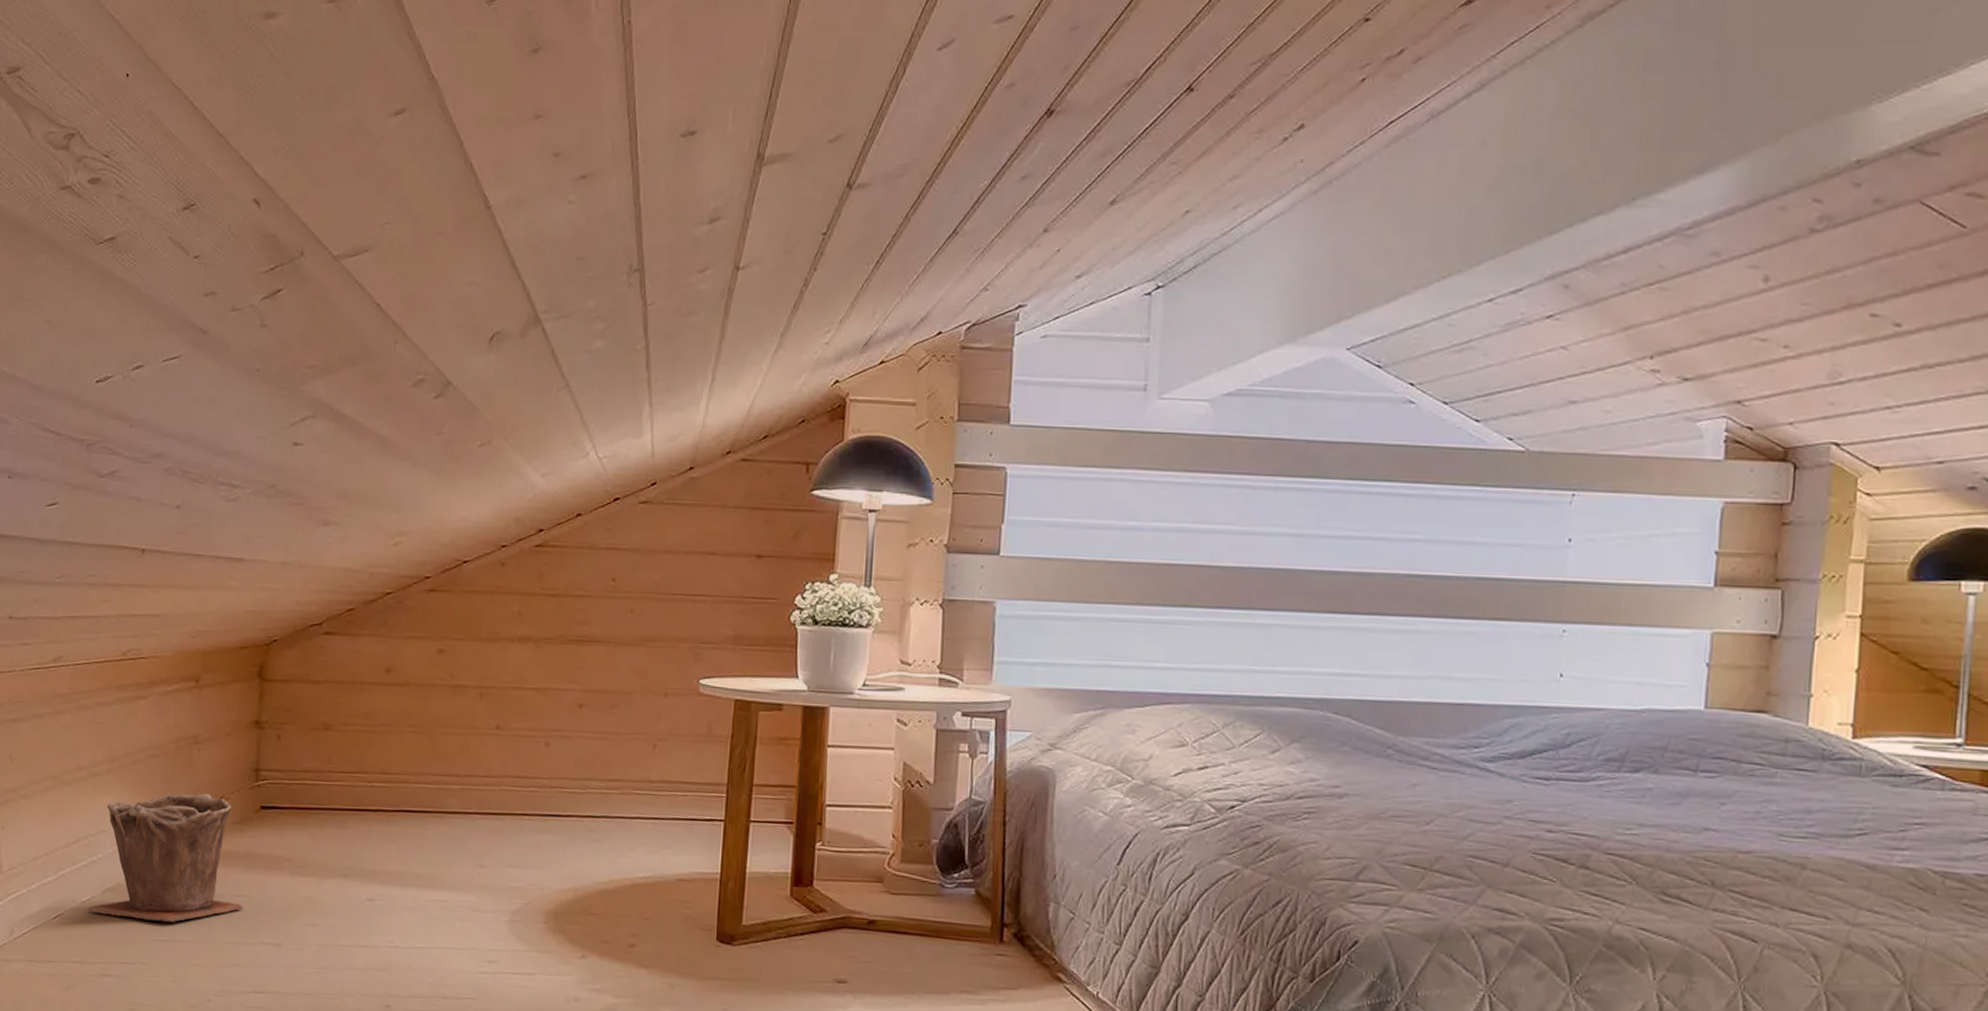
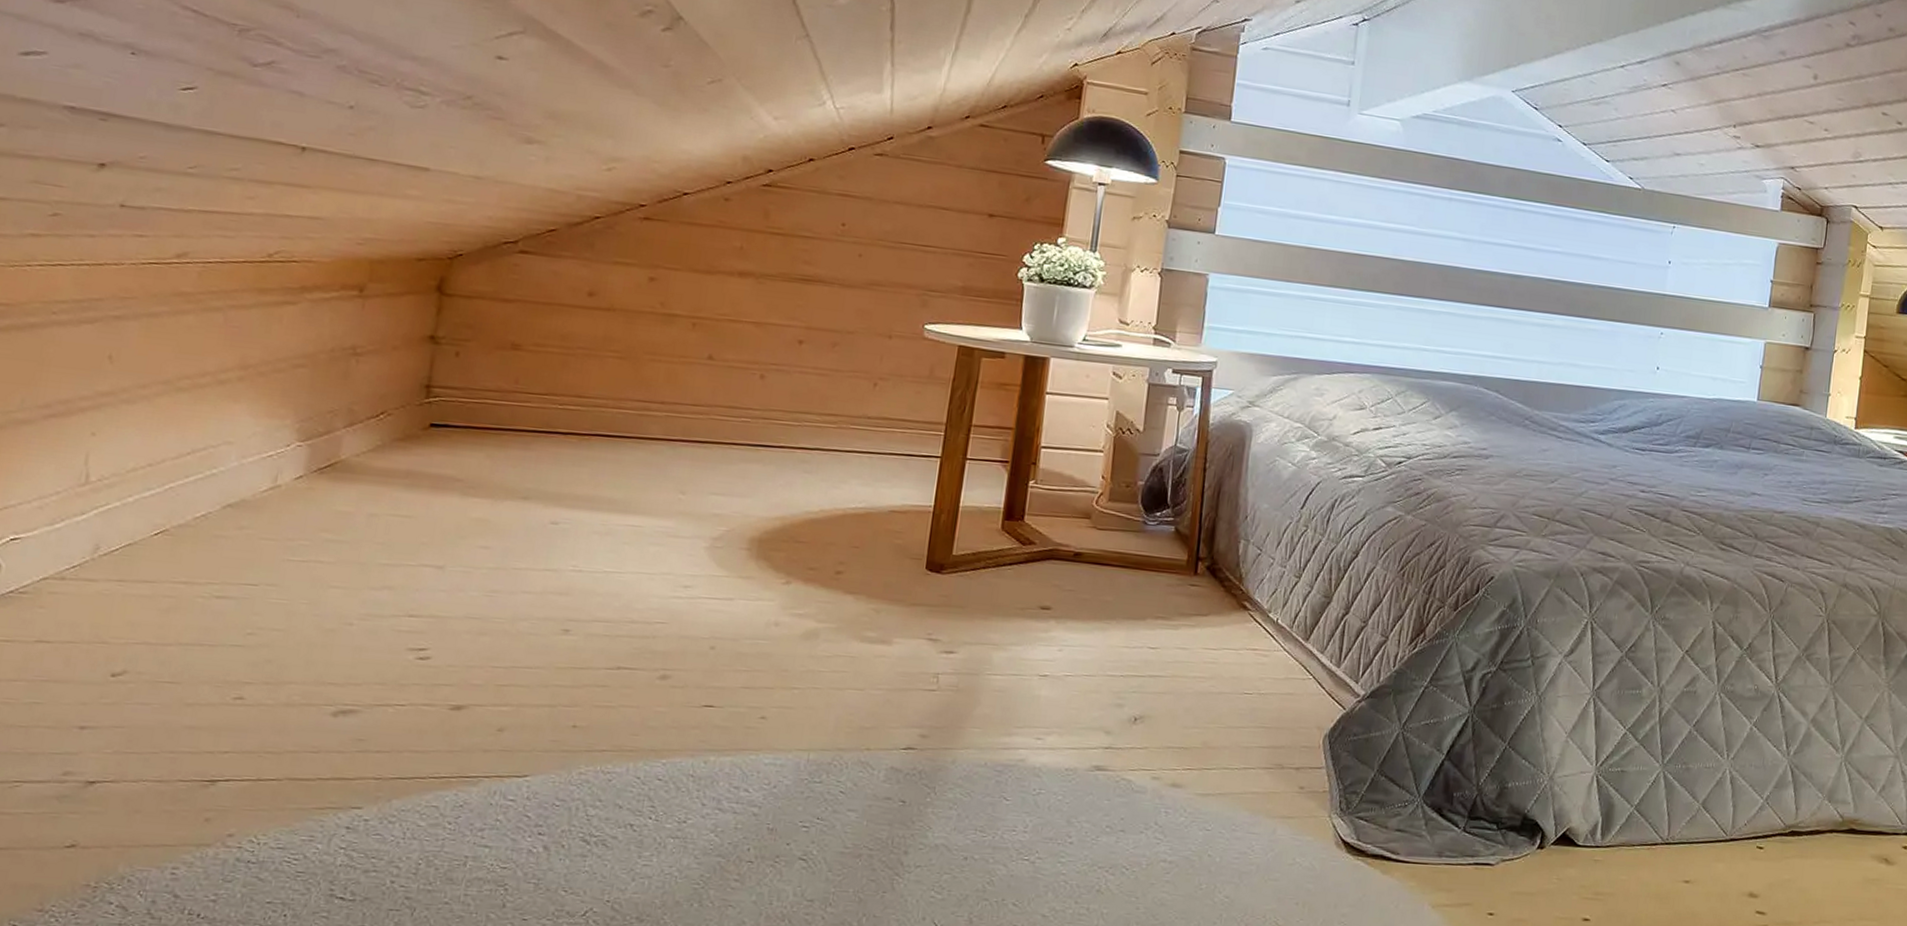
plant pot: present [87,793,243,923] -> none [200,406,401,542]

